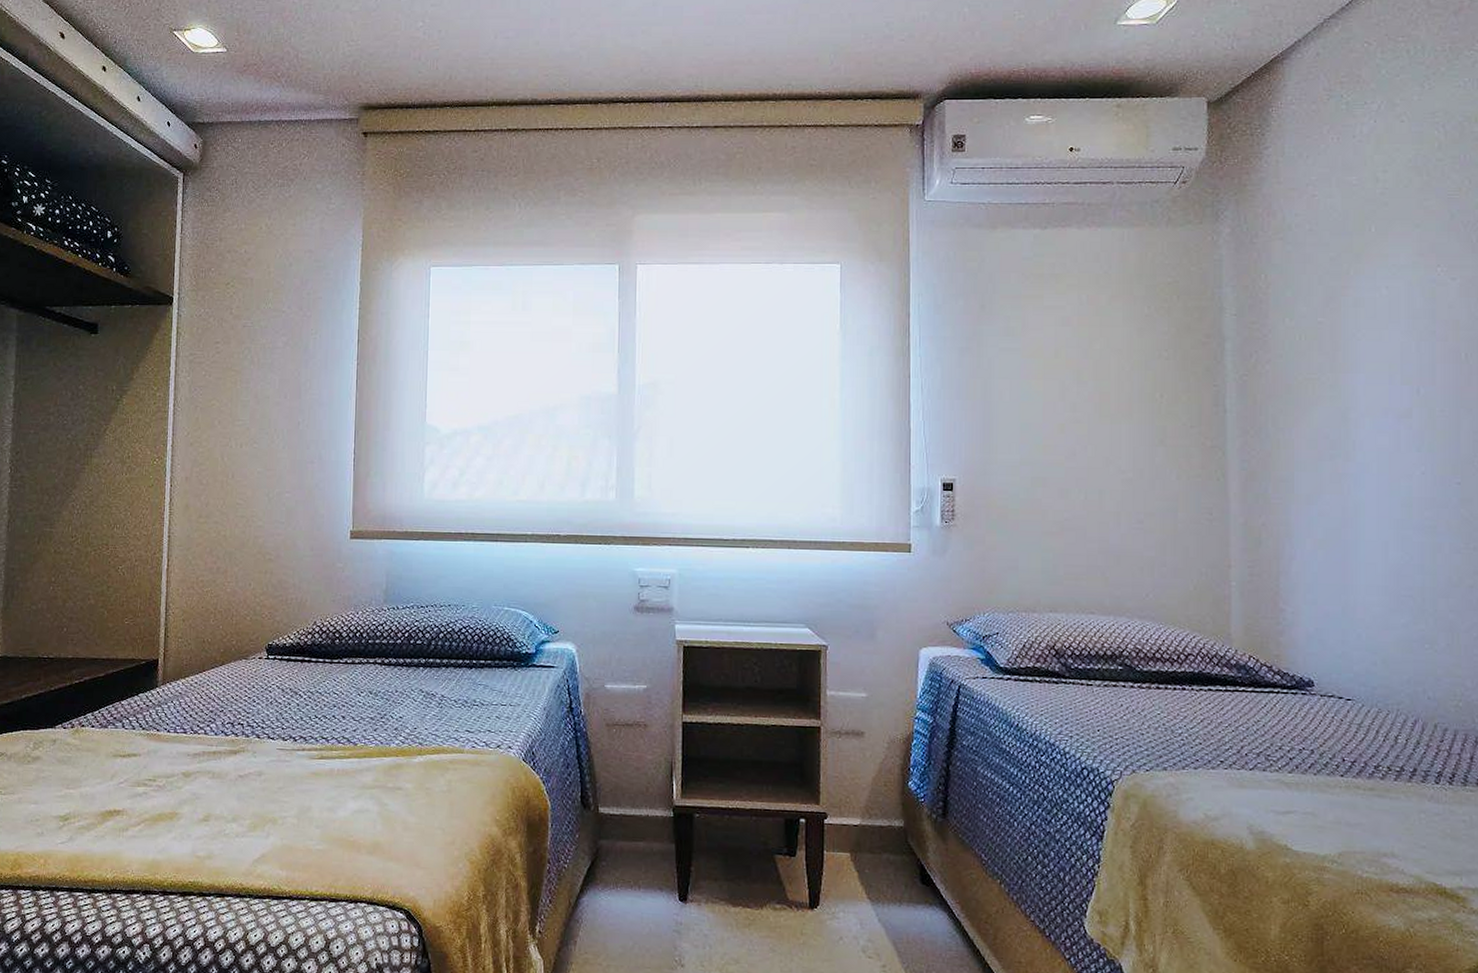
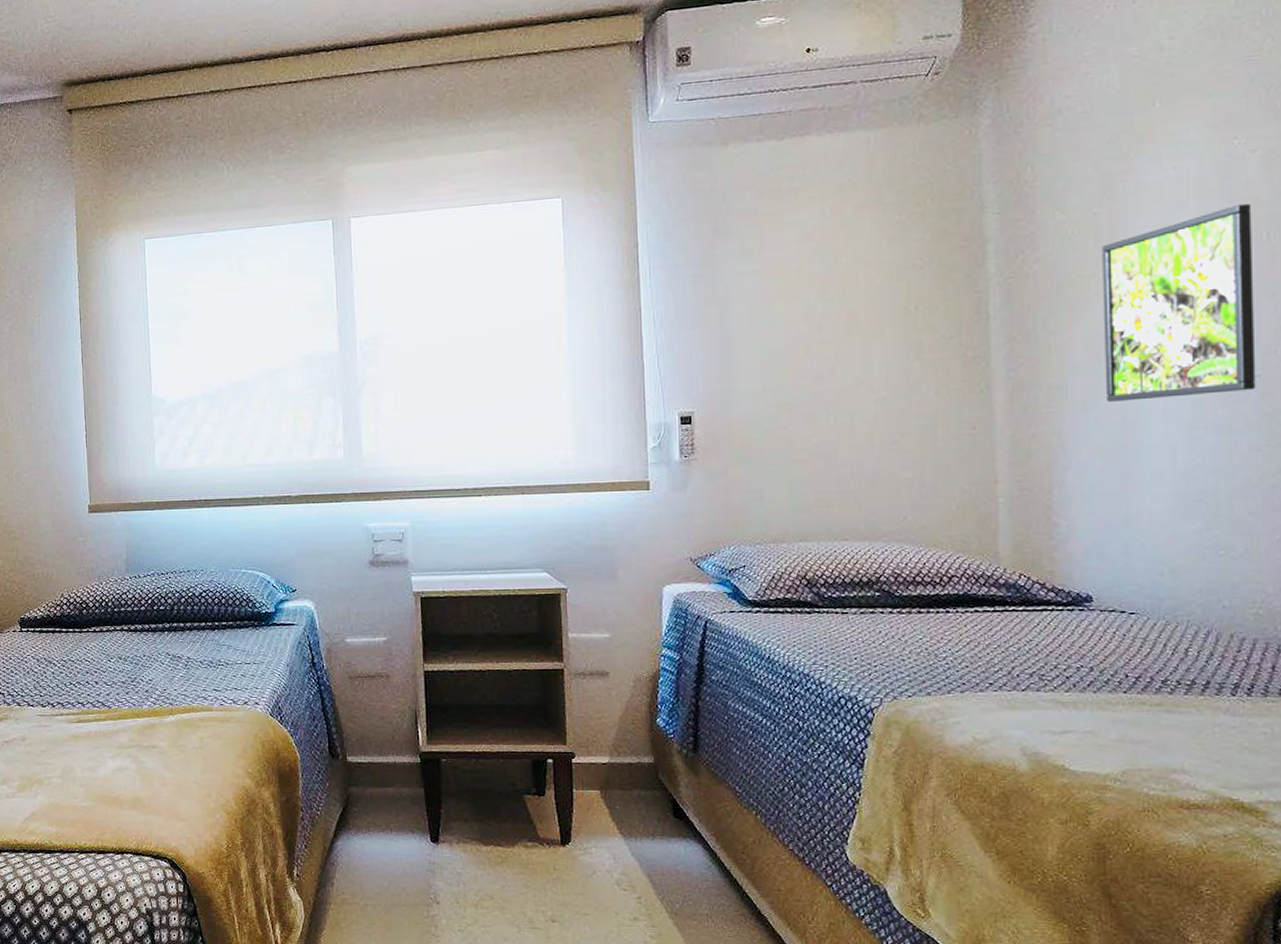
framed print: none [1325,325,1456,498] -> present [1102,203,1256,402]

